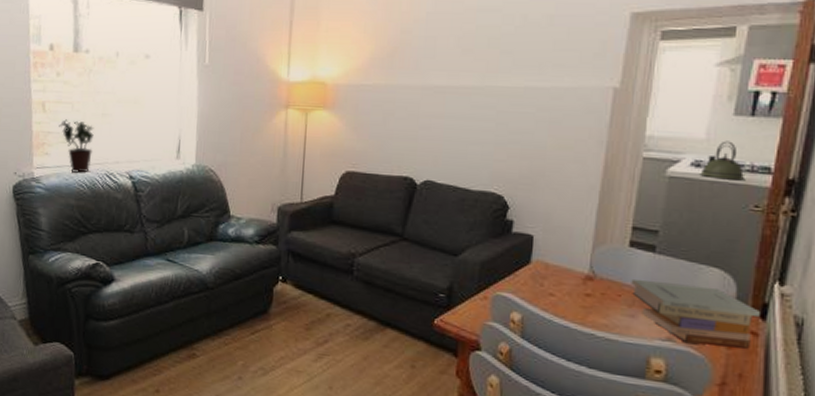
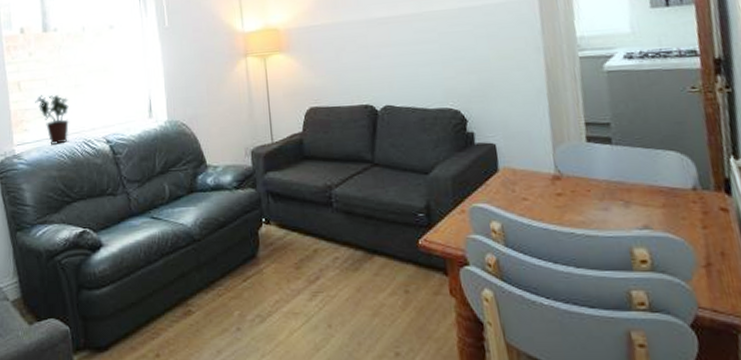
books: present [631,280,762,349] -> none [596,170,726,229]
kettle: present [700,141,744,181] -> none [634,31,675,68]

